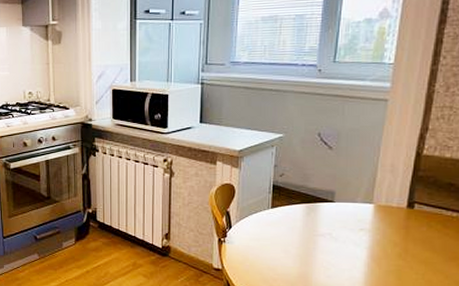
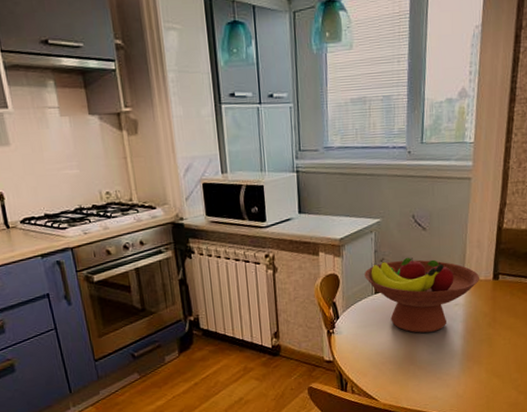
fruit bowl: none [262,174,391,255] -> present [364,257,479,333]

